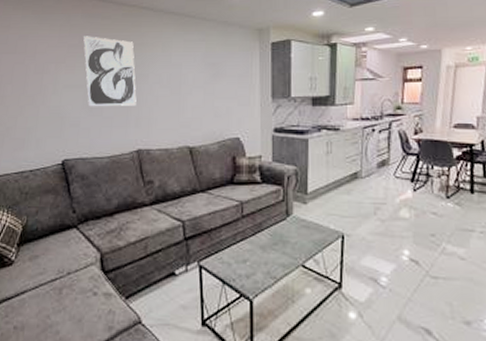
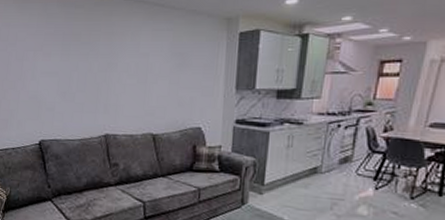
wall art: present [83,36,137,107] -> none [58,24,106,93]

